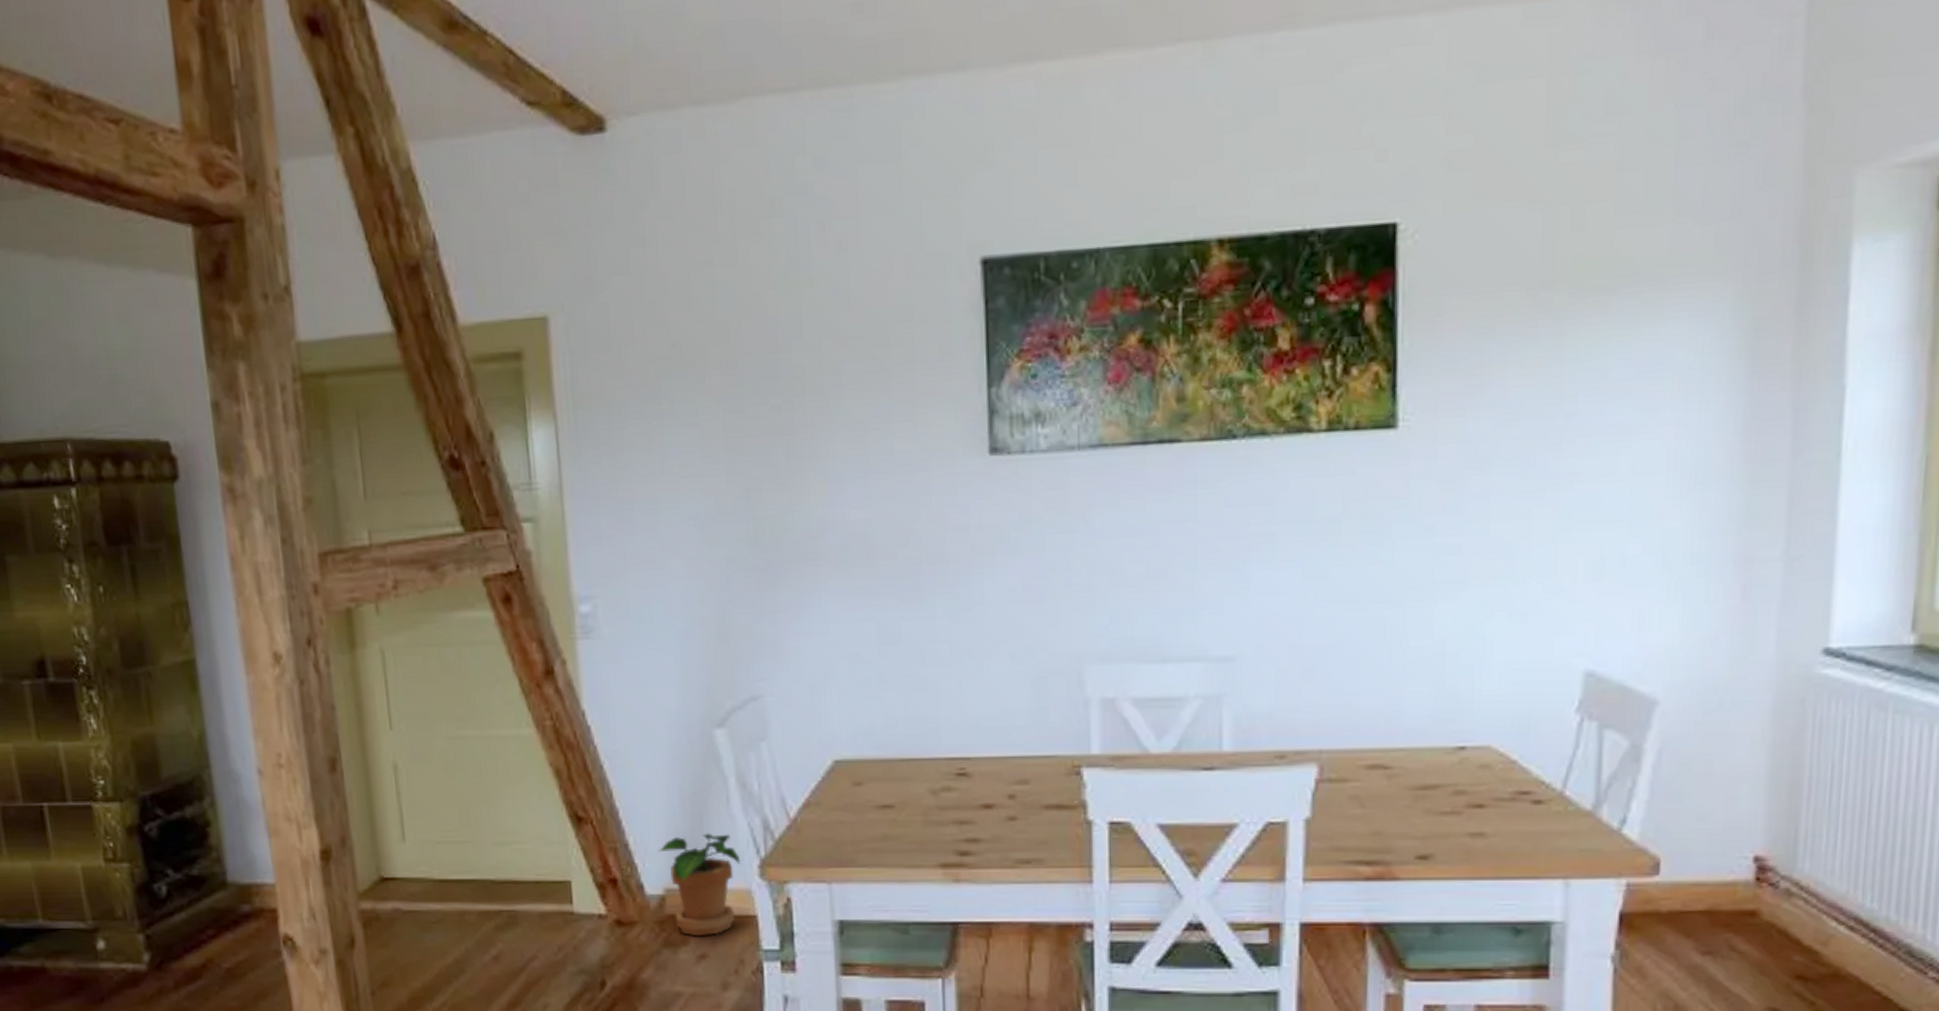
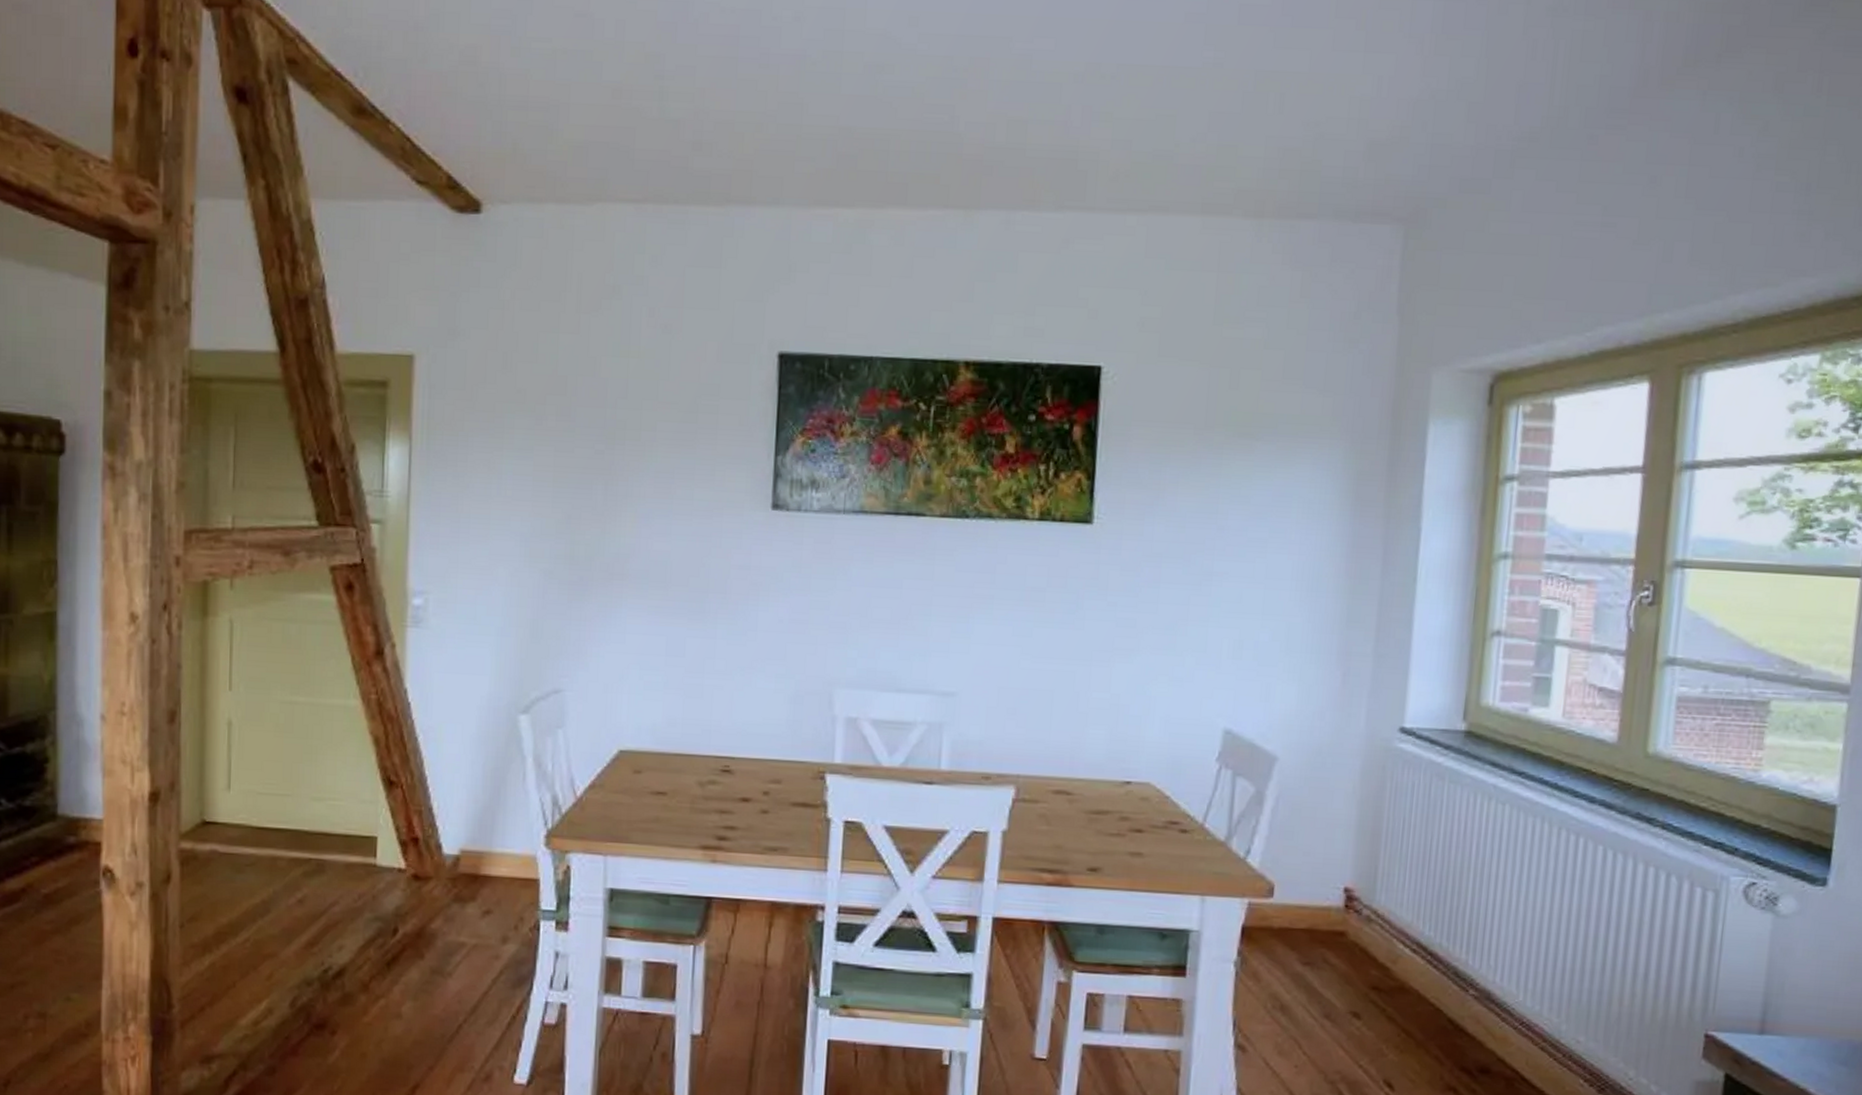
potted plant: present [658,833,741,937] -> none [458,804,530,894]

